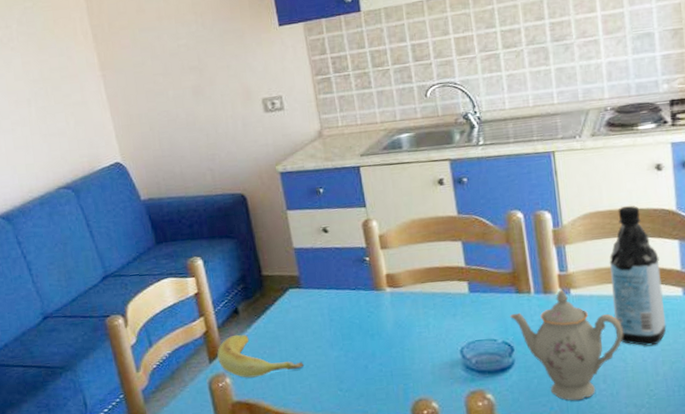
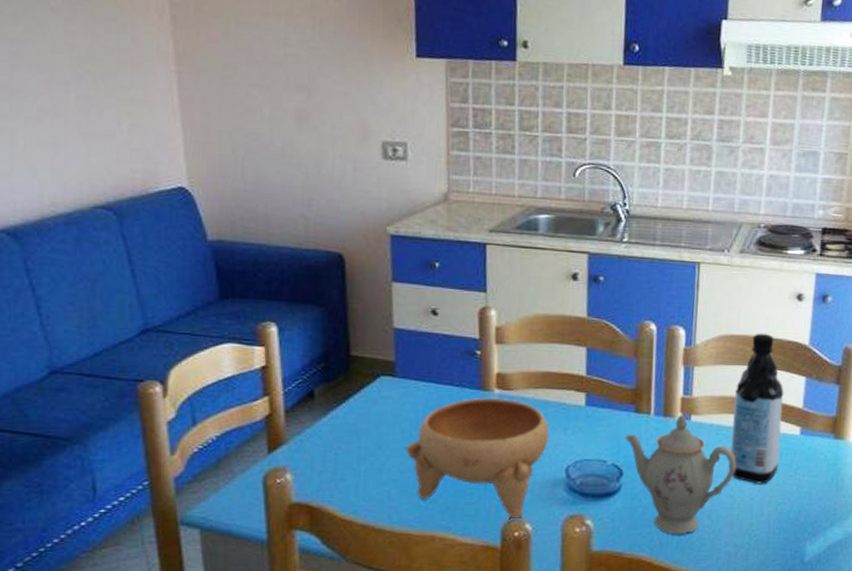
banana: present [217,334,305,378] -> none [280,422,386,476]
bowl: none [318,294,442,400] -> present [405,397,550,520]

